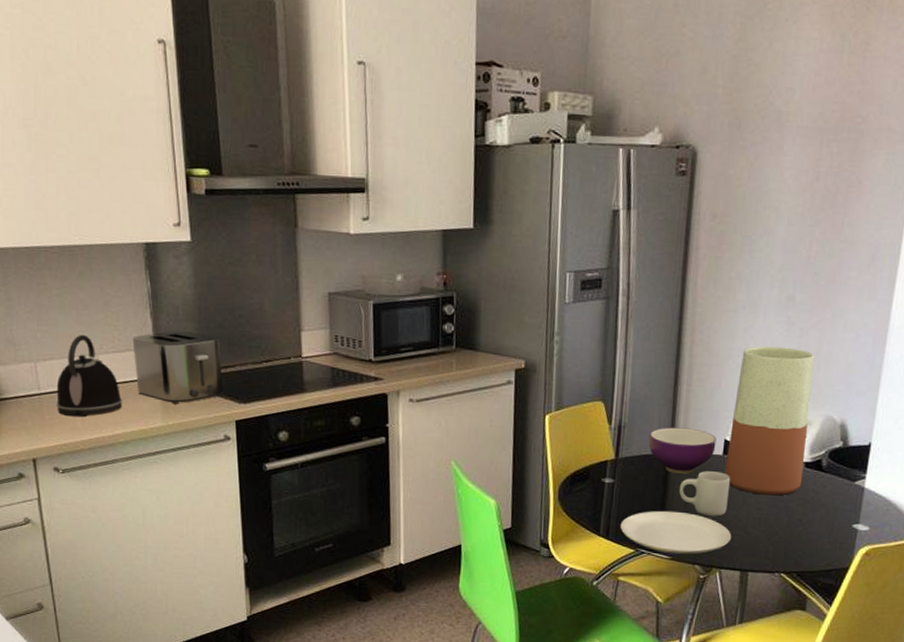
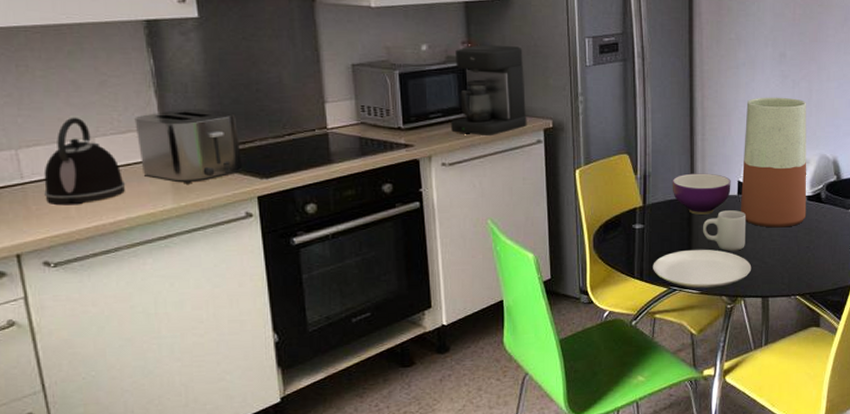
coffee maker: none [421,276,499,374] -> present [451,44,527,137]

